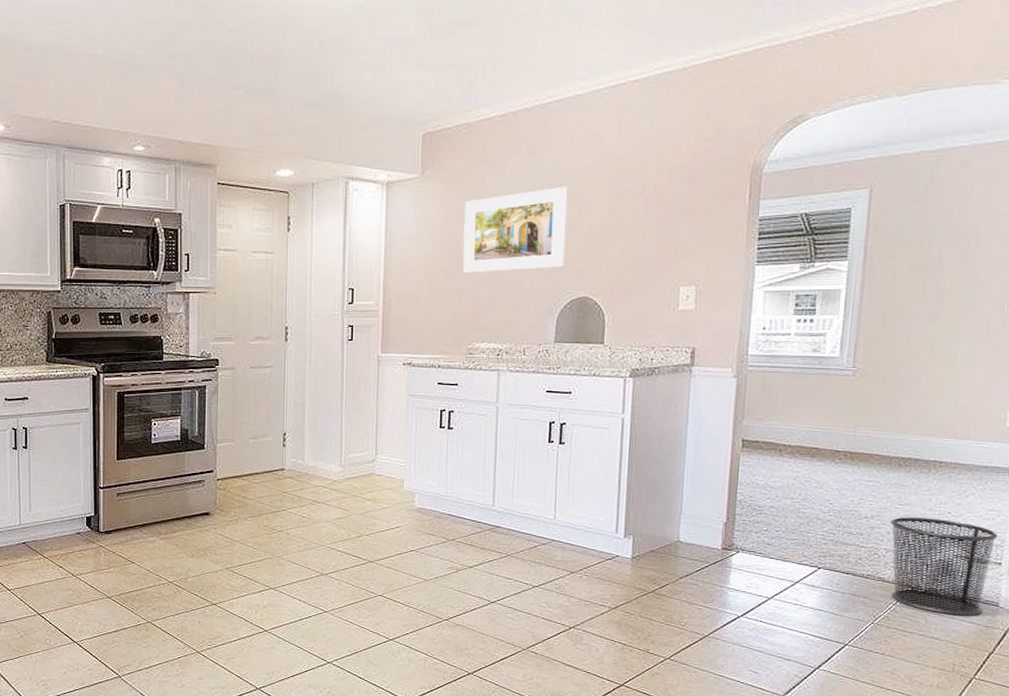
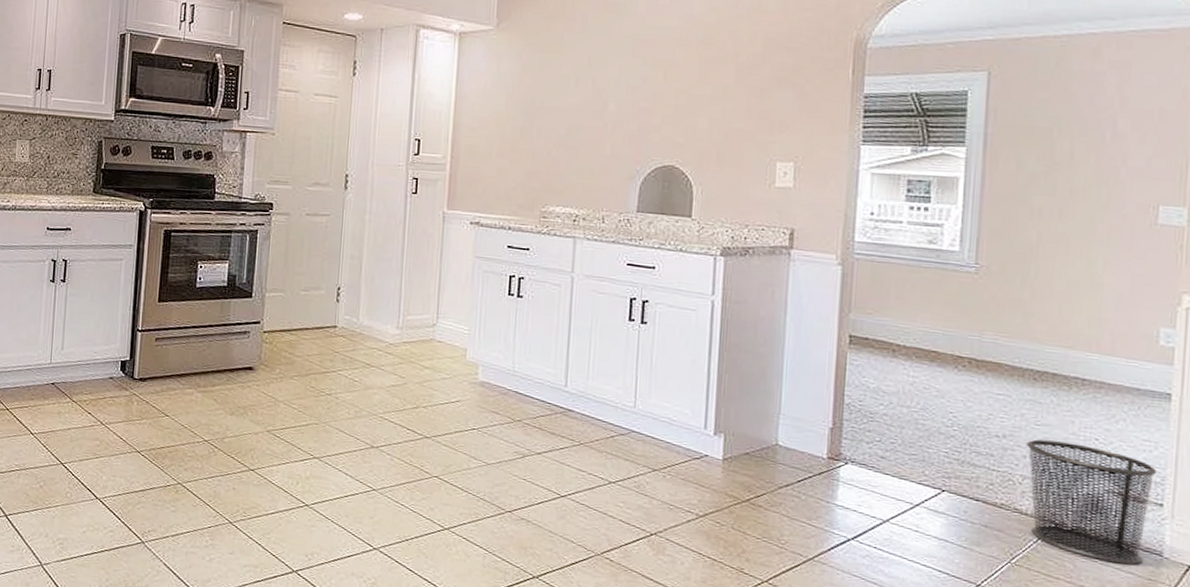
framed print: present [462,186,568,274] -> none [537,48,654,133]

